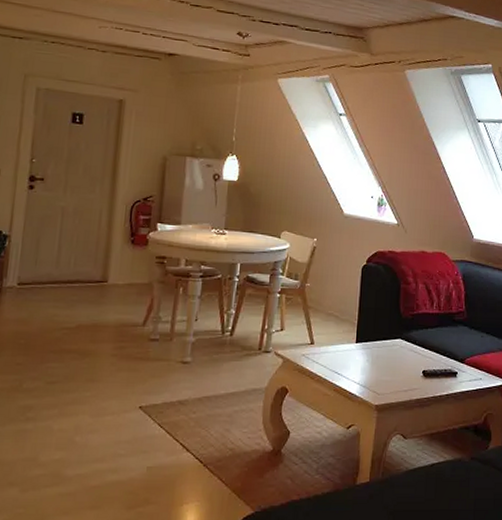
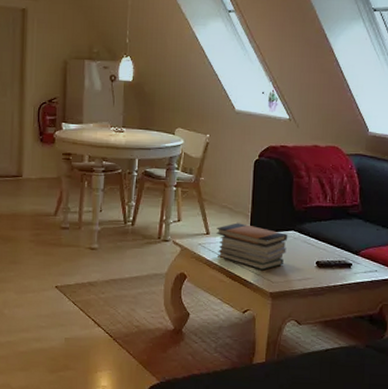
book stack: none [321,331,395,382] -> present [216,223,288,271]

